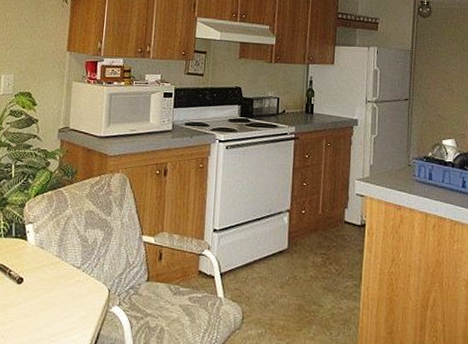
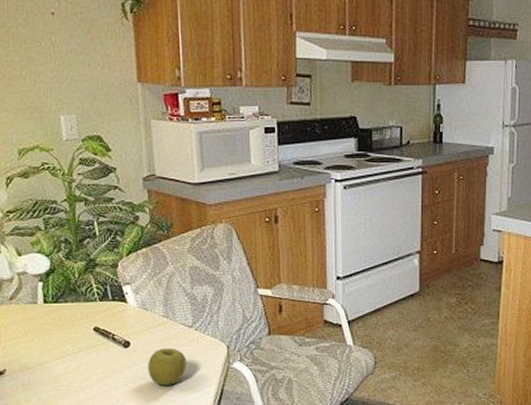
apple: none [34,287,71,325] -> present [148,348,187,386]

